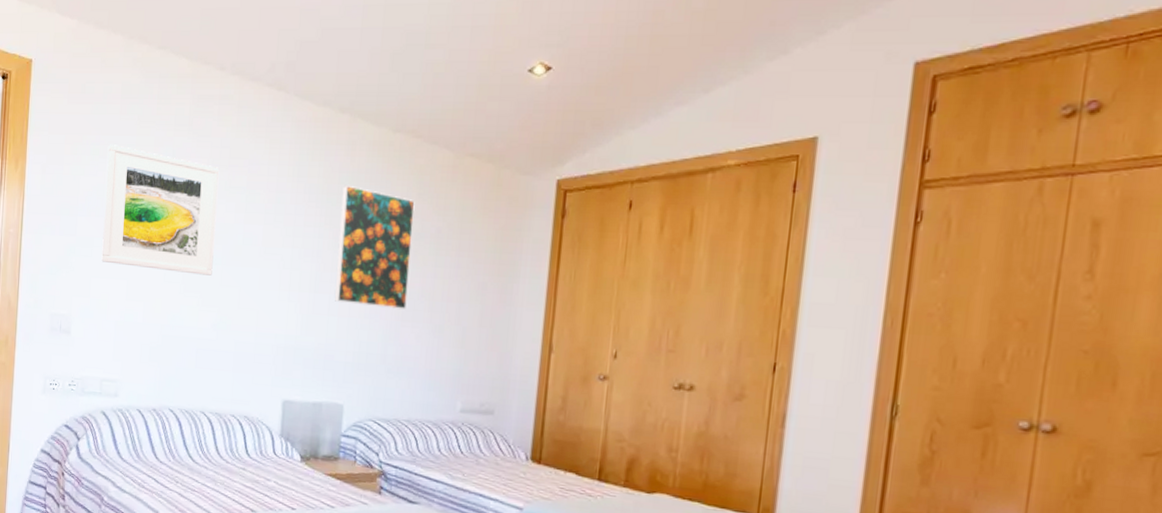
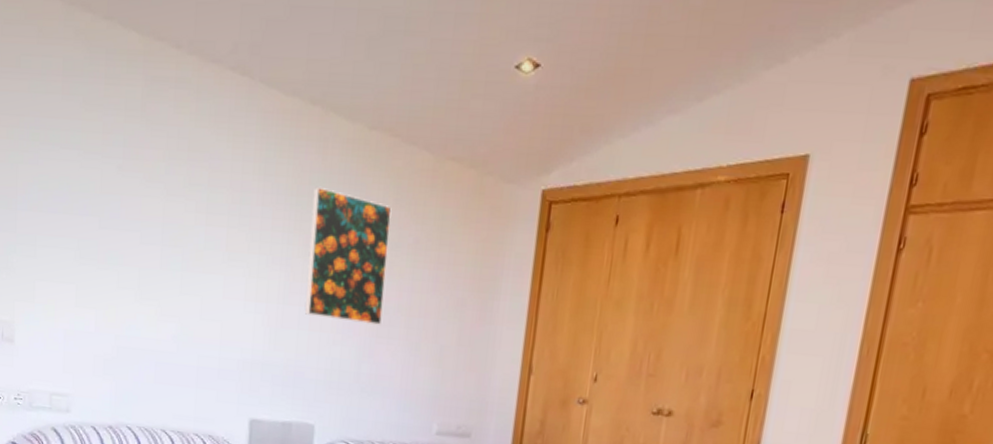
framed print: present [101,144,220,276] -> none [46,129,177,282]

